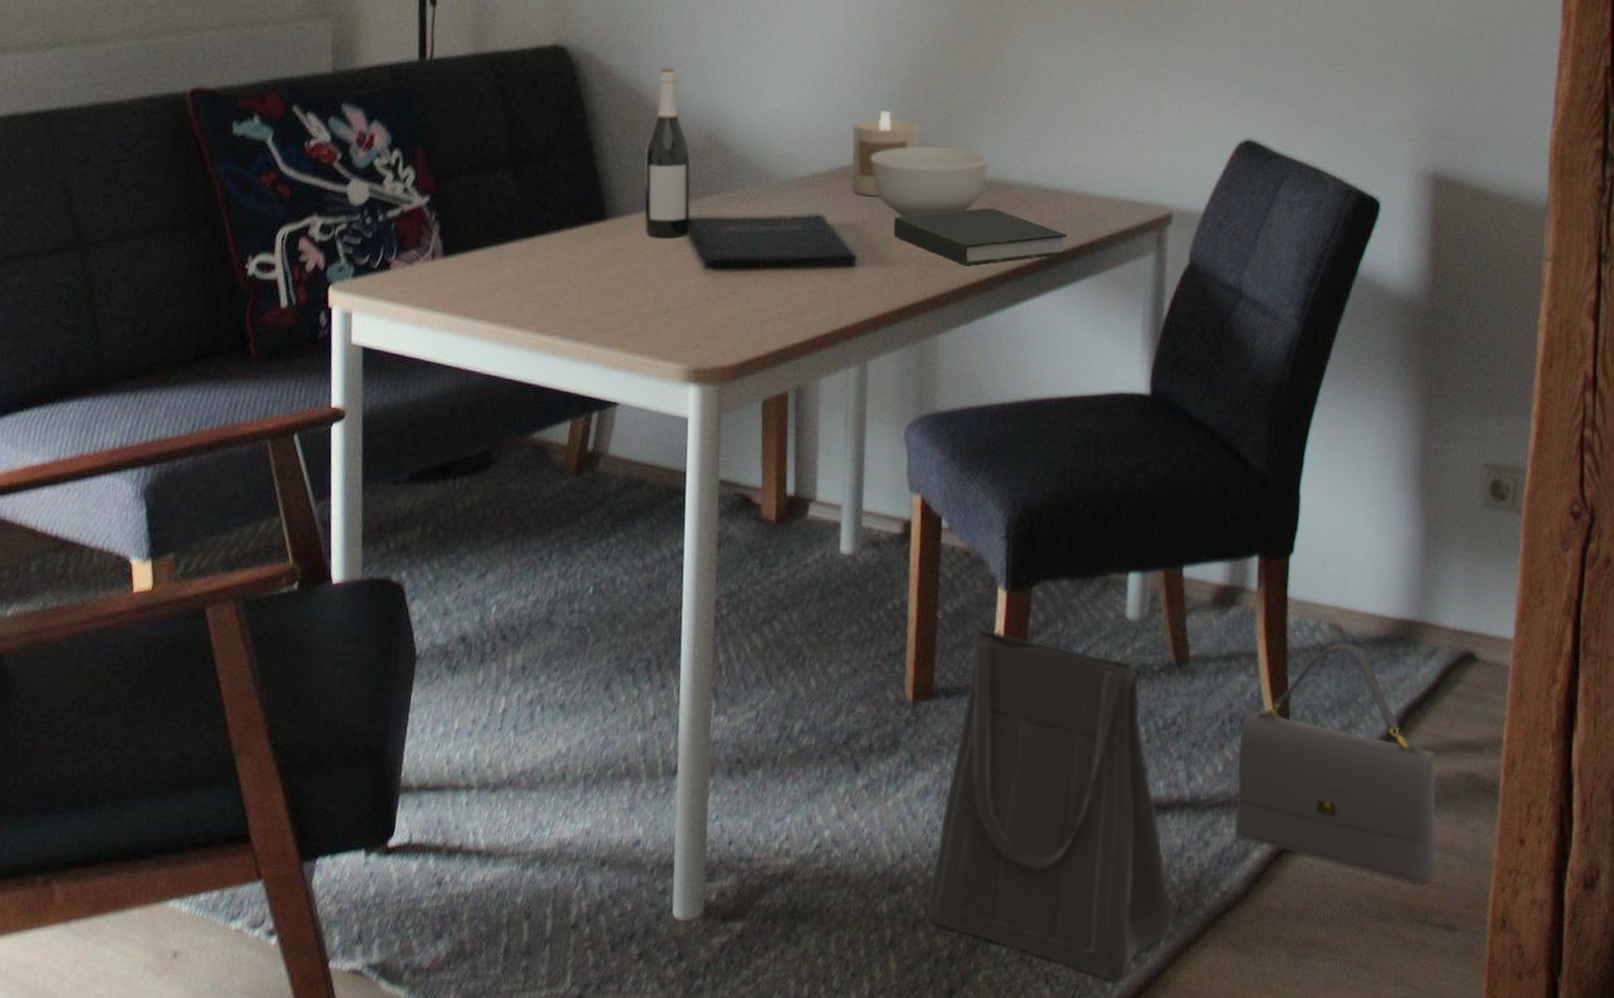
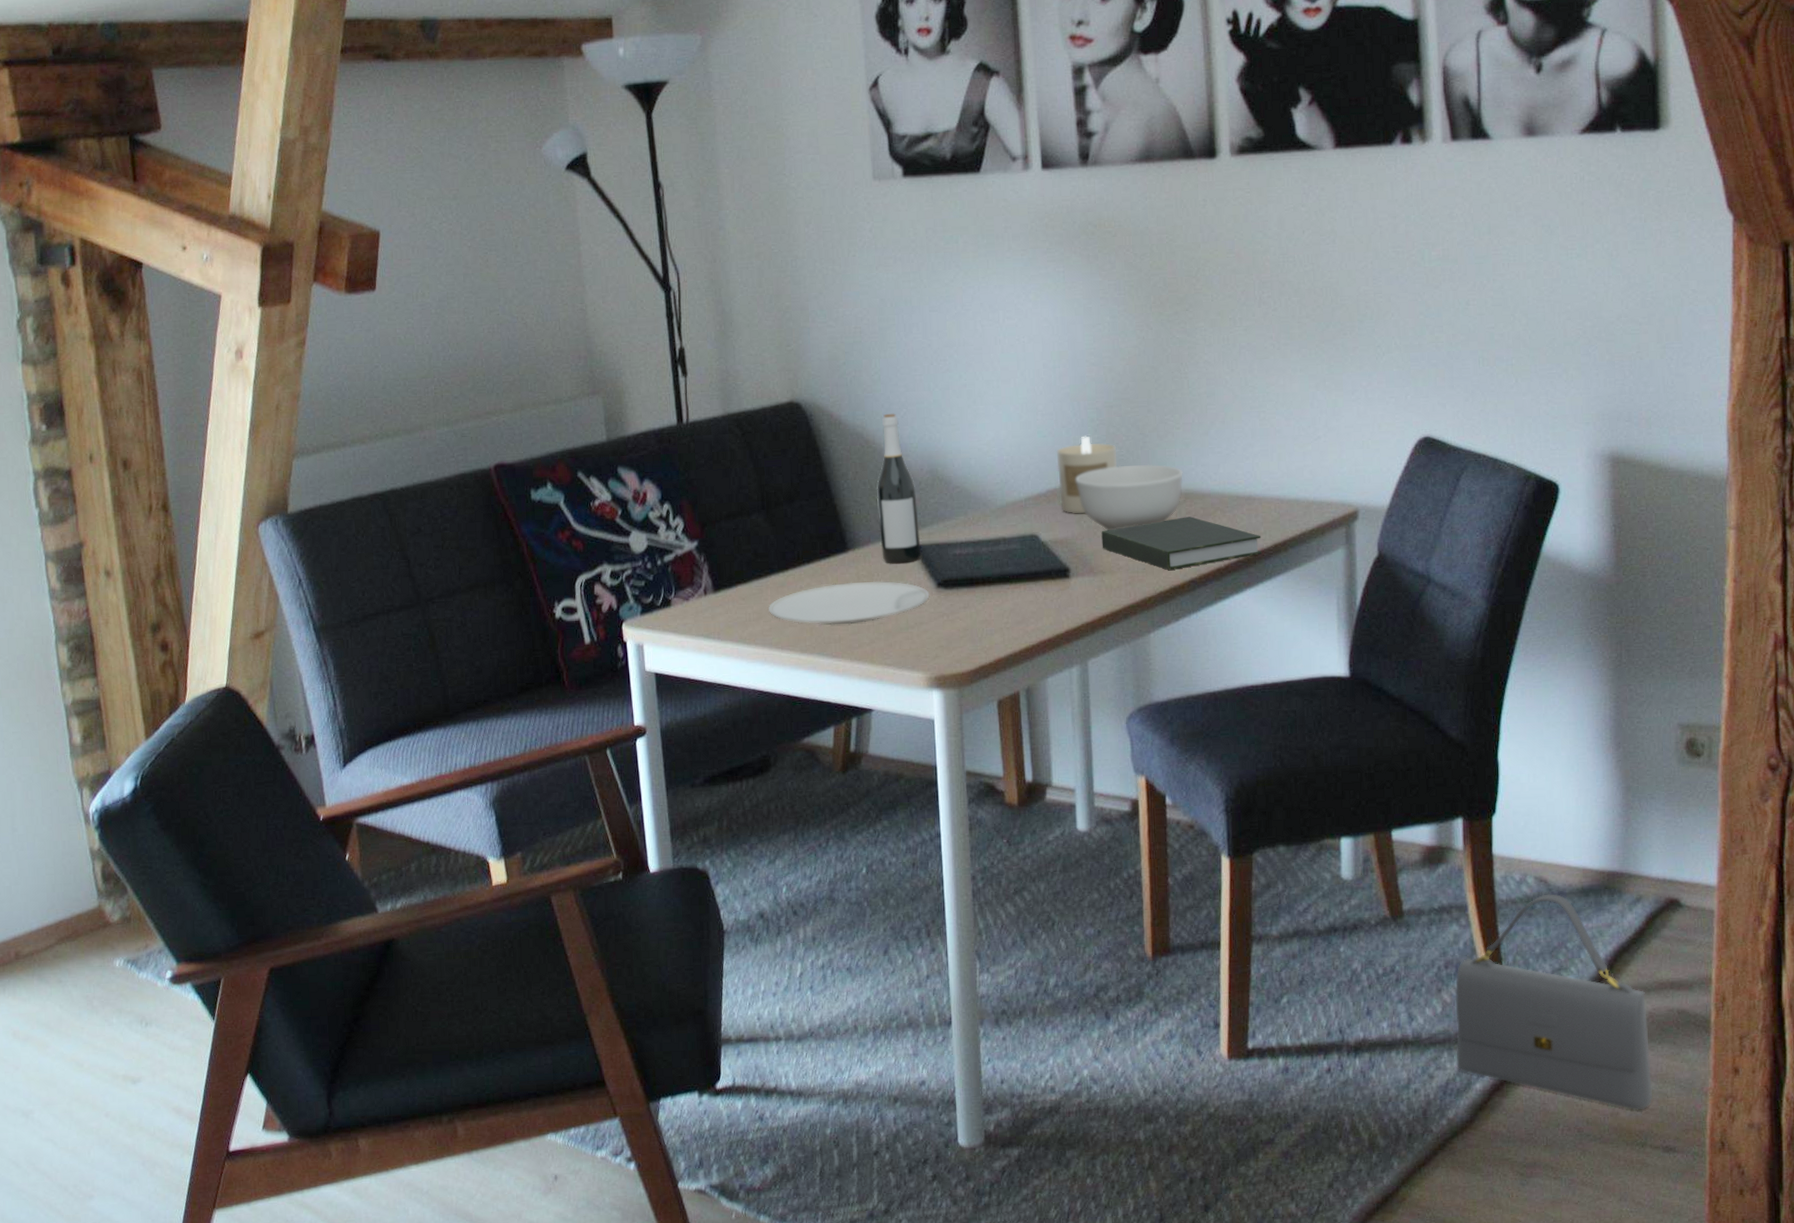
plate: none [505,255,696,304] -> present [768,581,930,625]
shopping bag: present [926,629,1174,981] -> none [1178,892,1405,1198]

